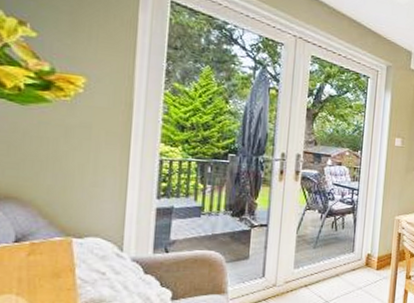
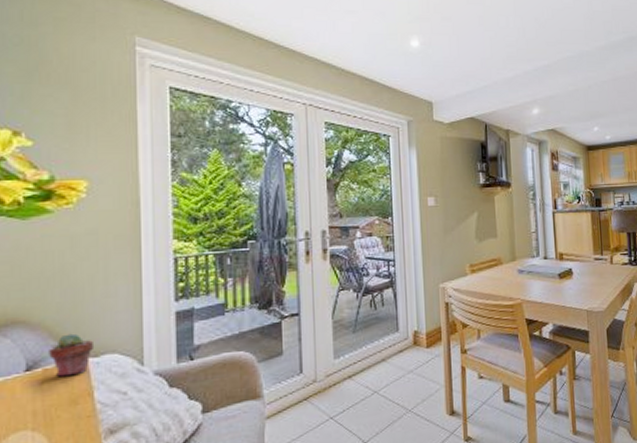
potted succulent: none [37,214,80,252] -> present [49,333,95,377]

